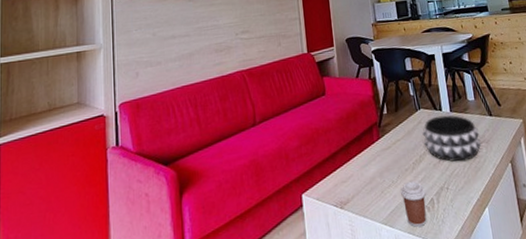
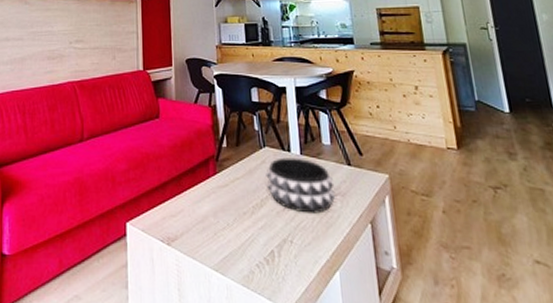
coffee cup: present [400,180,427,227] -> none [235,226,267,280]

